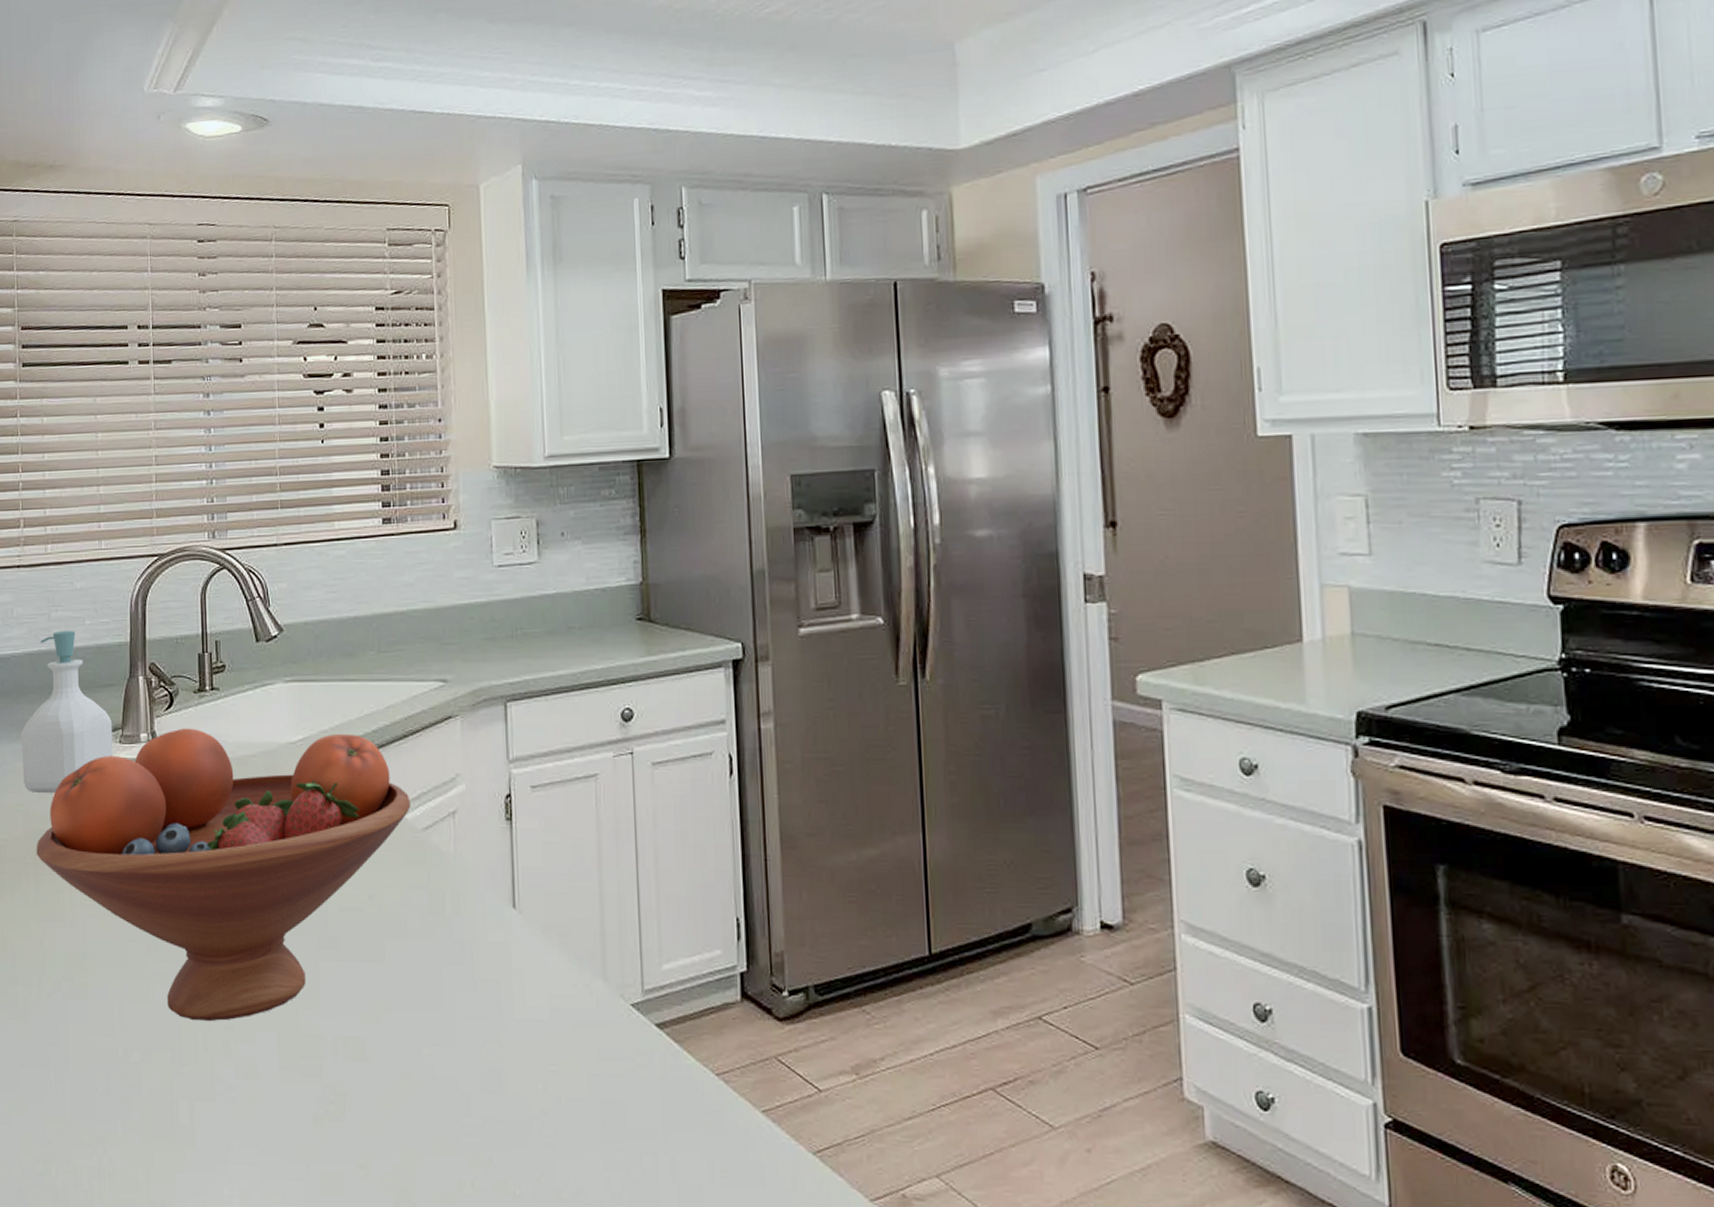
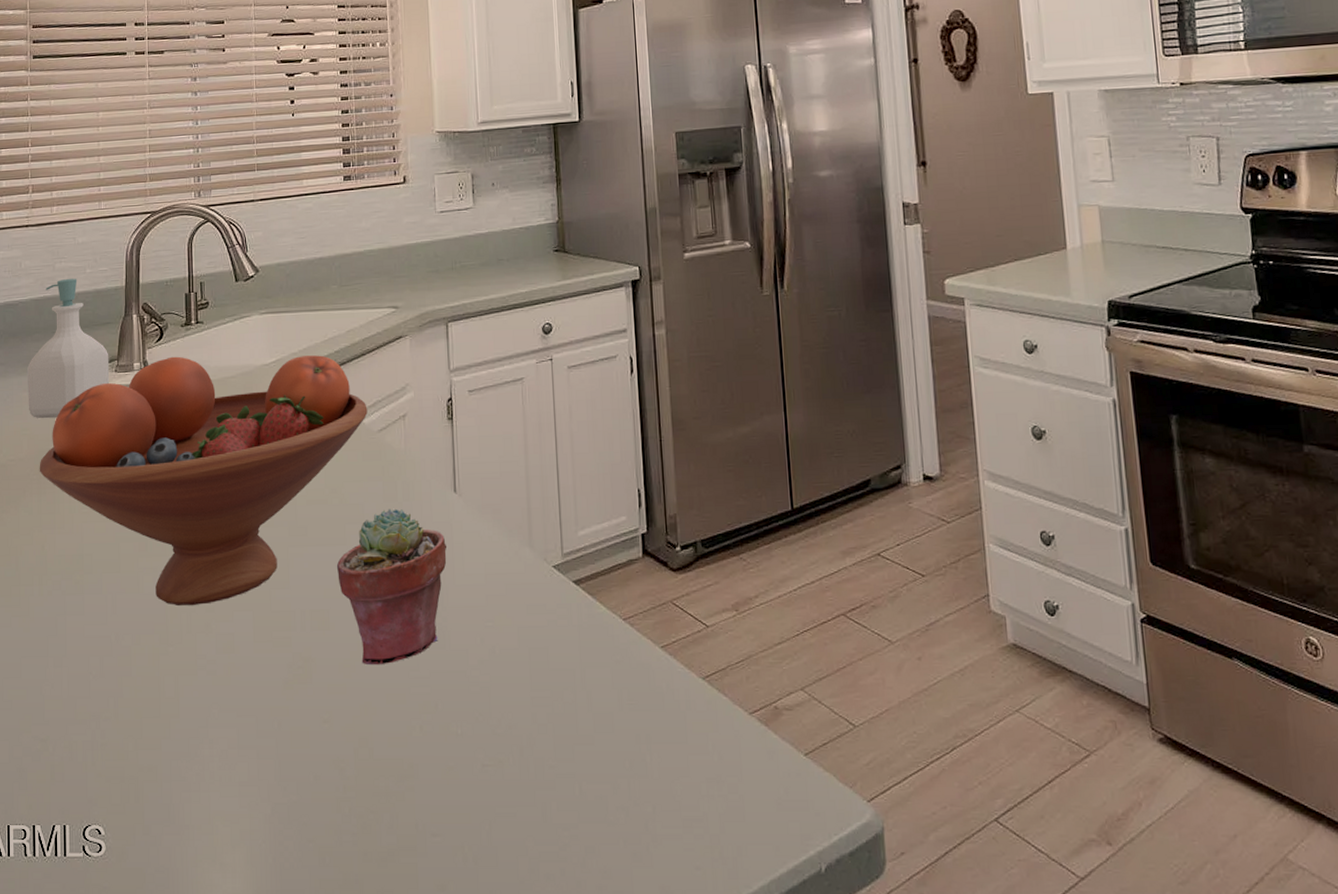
potted succulent: none [375,923,505,1107] -> present [337,509,447,665]

